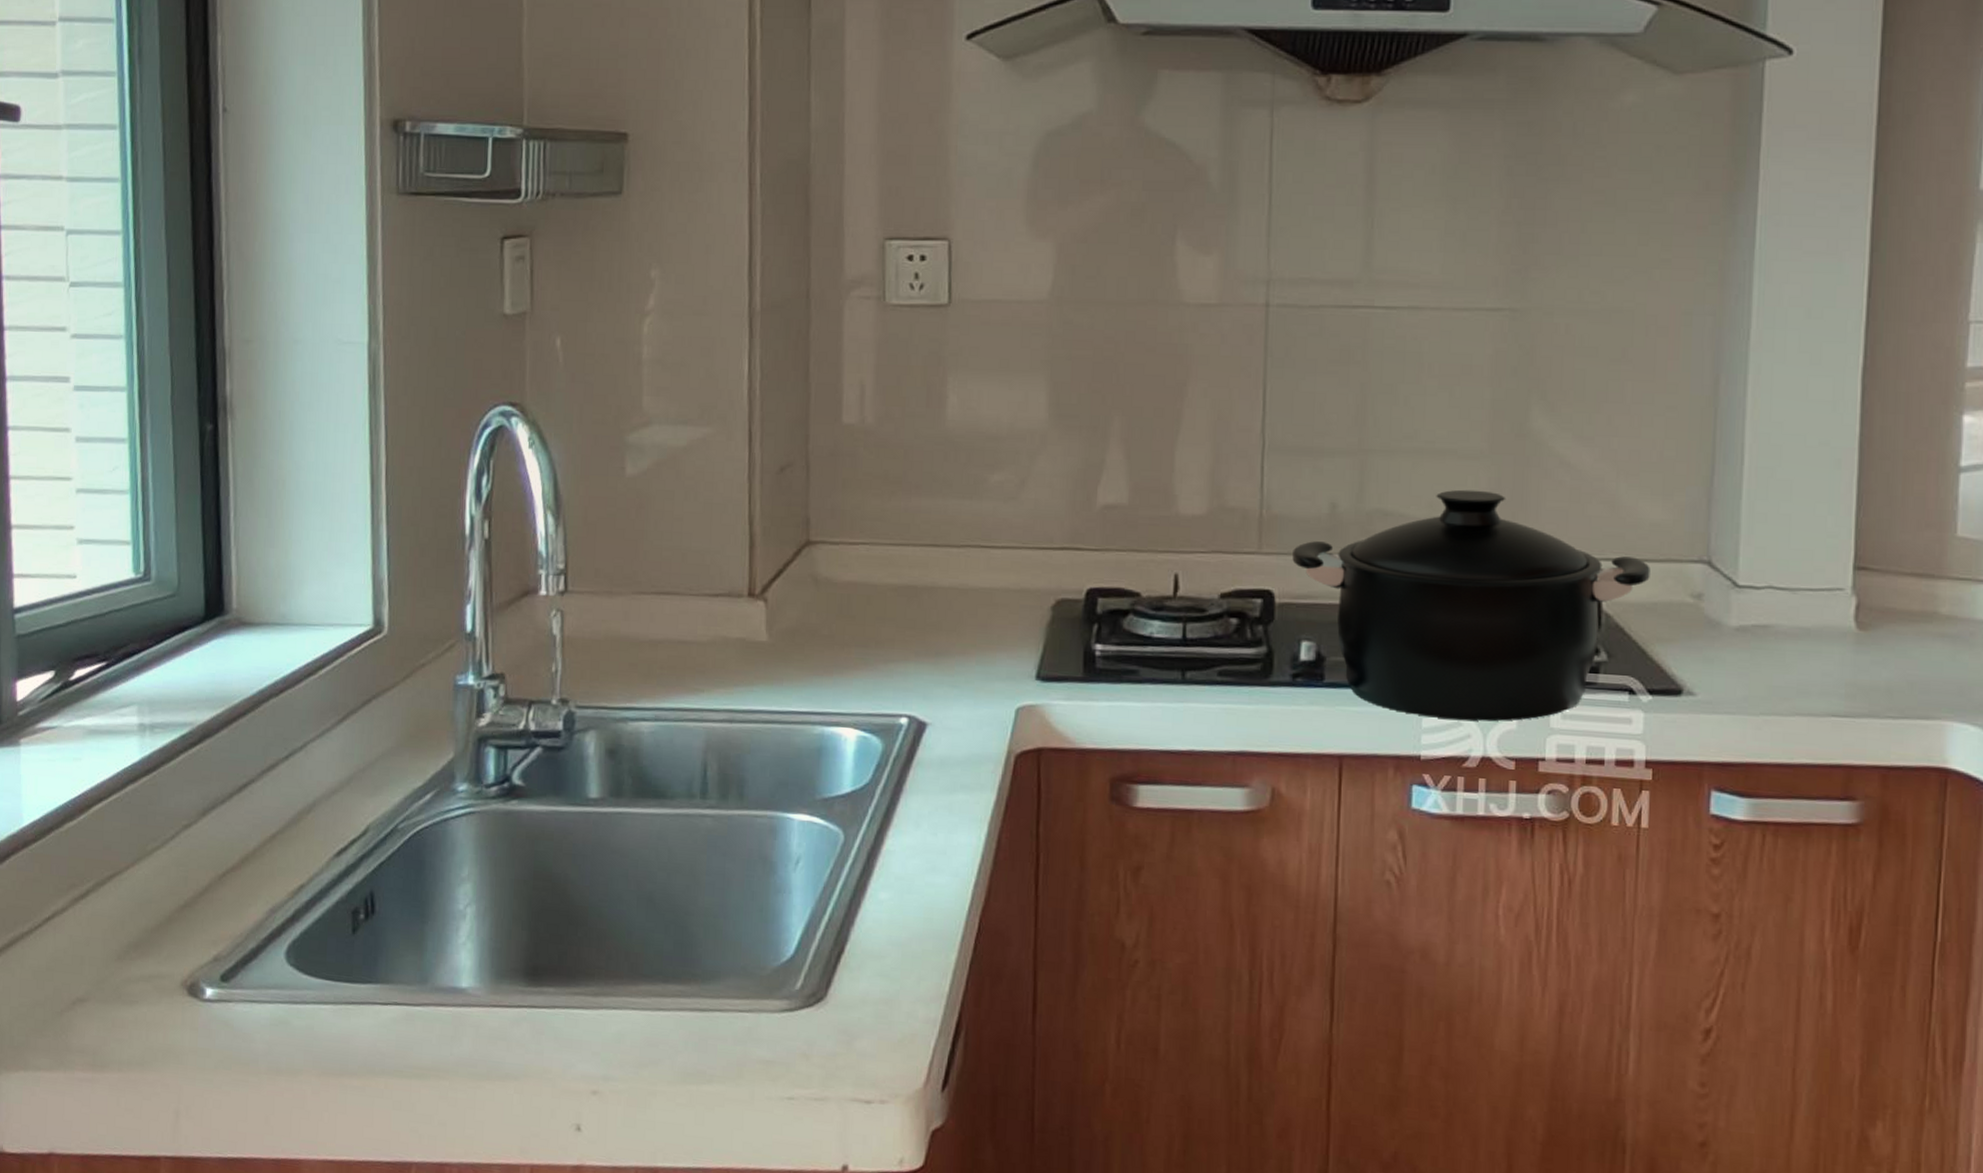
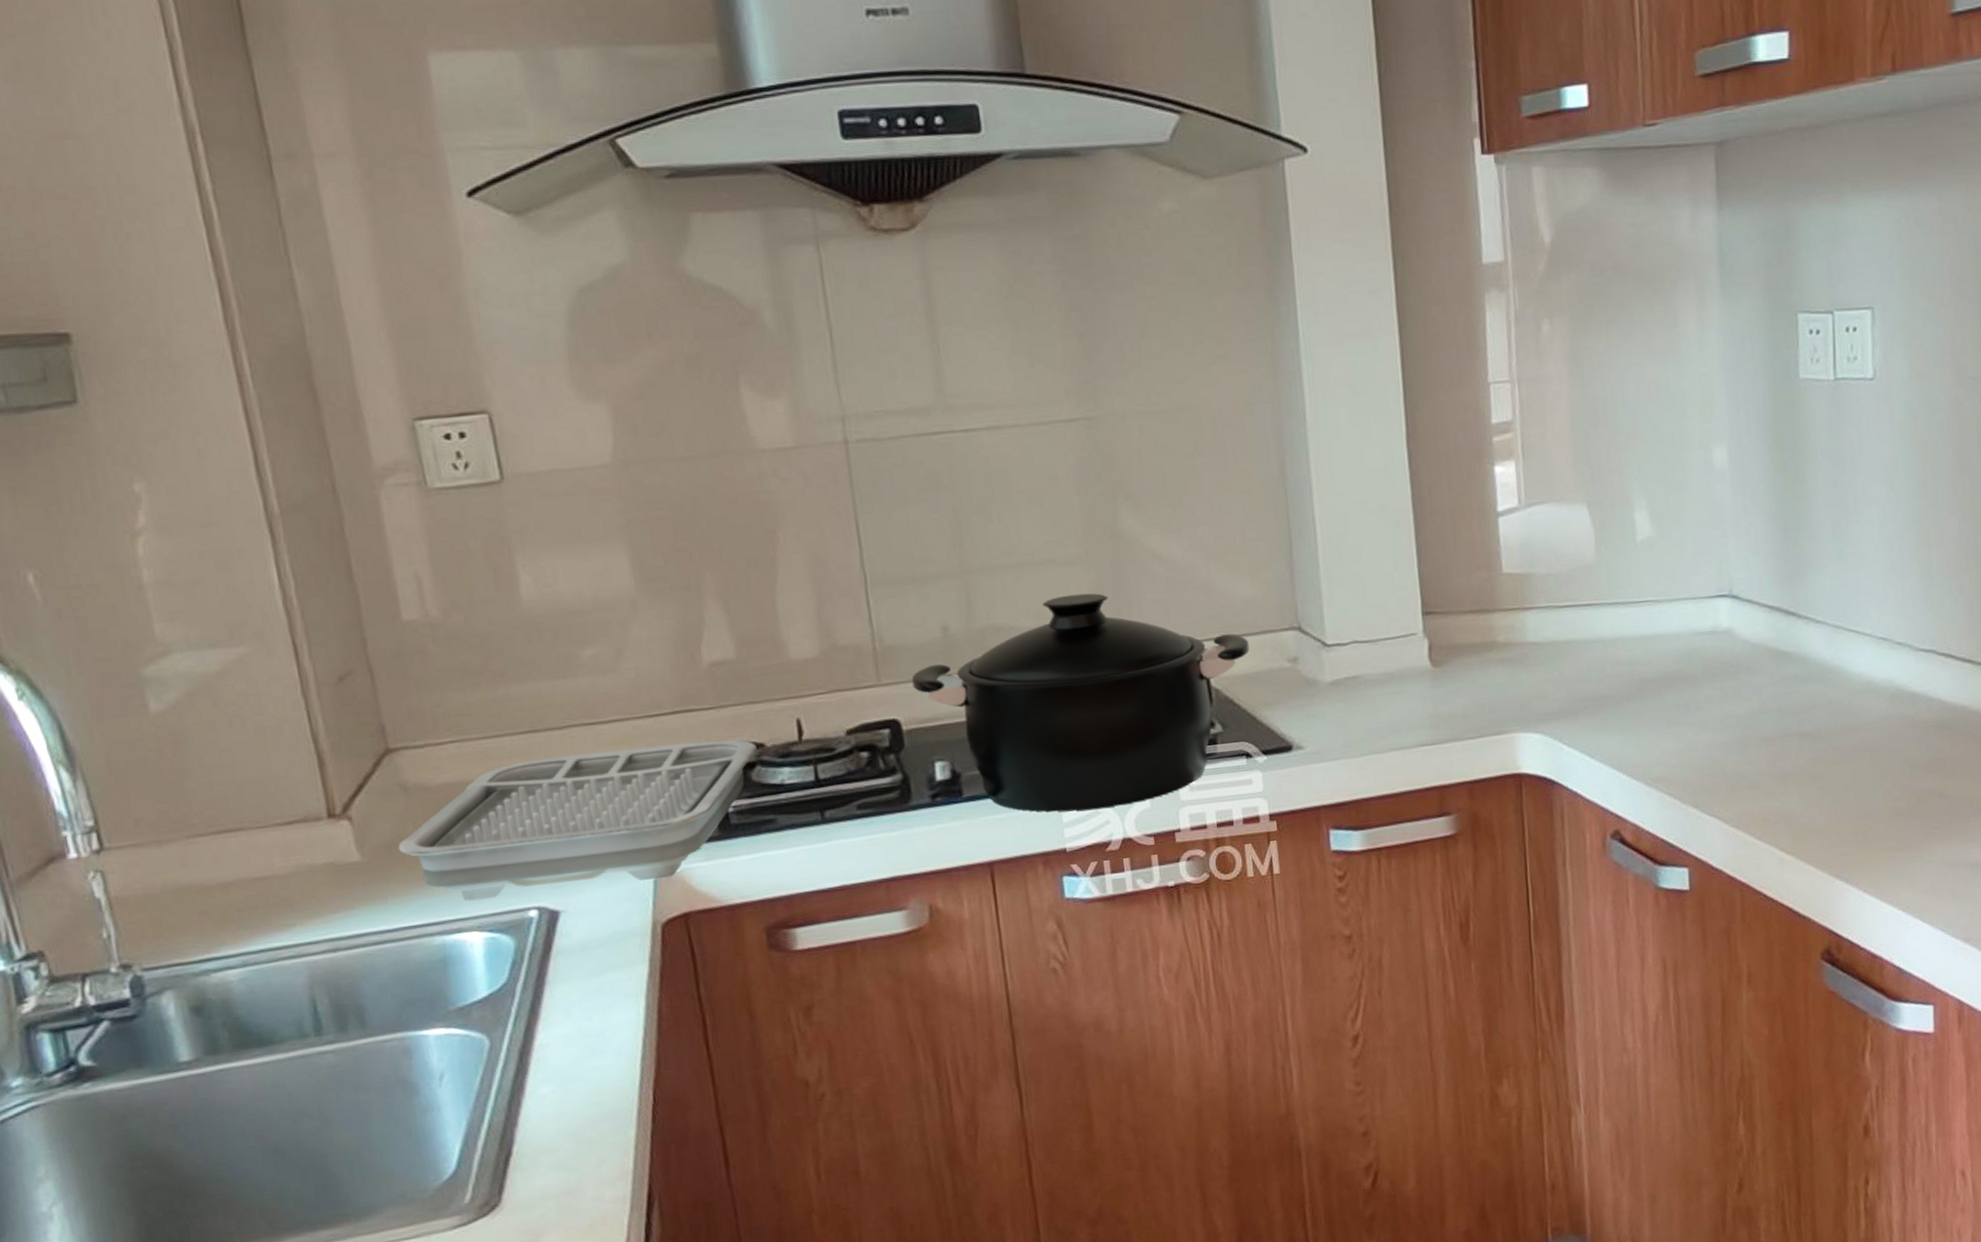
dish rack: none [800,572,1132,711] -> present [397,739,757,902]

